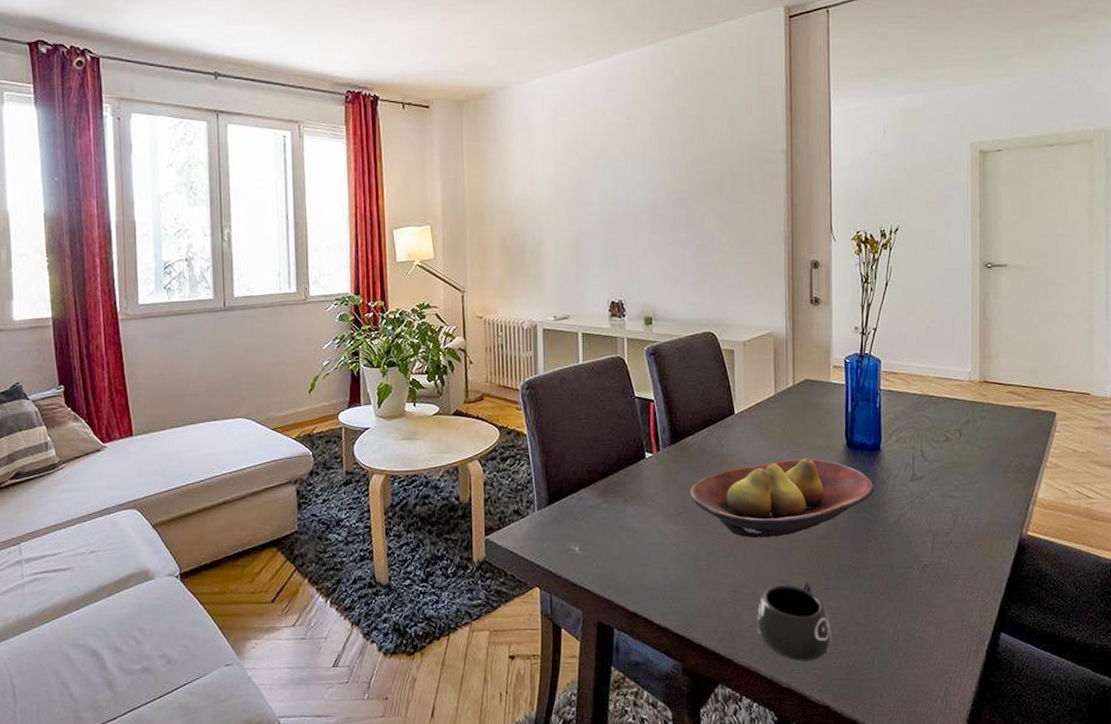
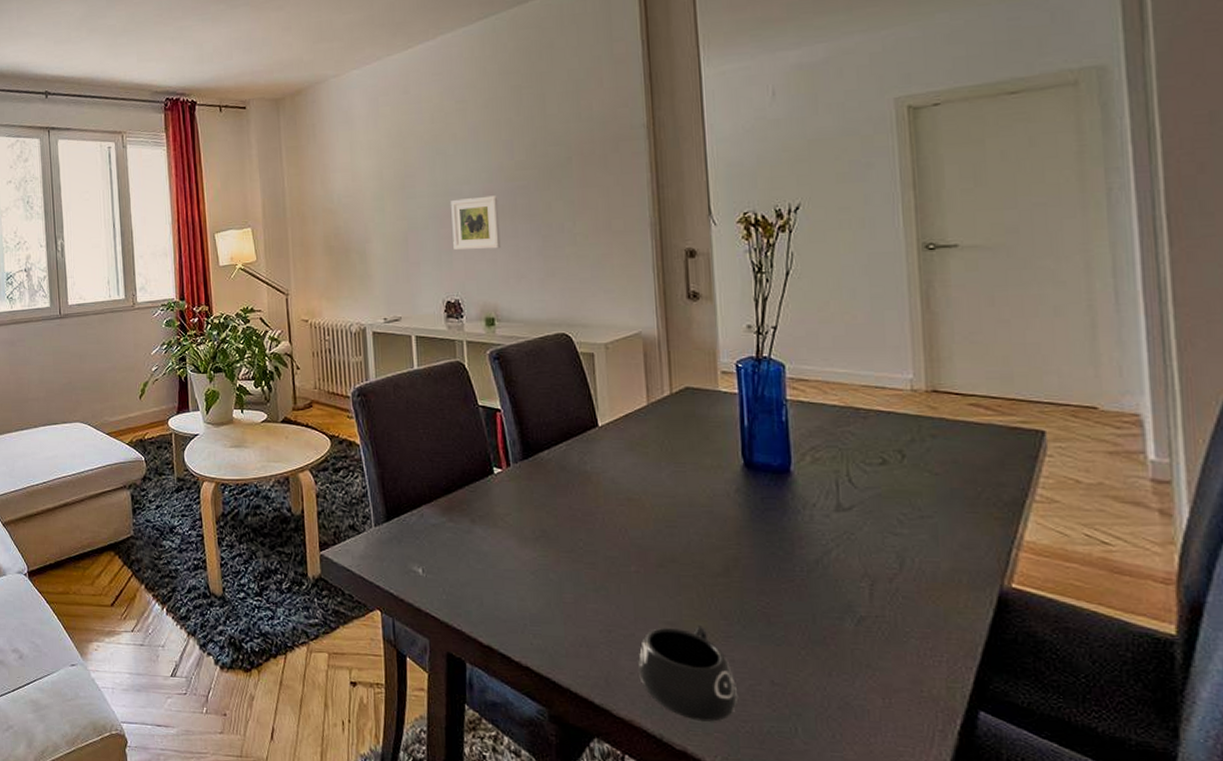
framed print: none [619,206,661,255] -> present [451,195,501,250]
fruit bowl: present [689,458,875,538] -> none [547,479,786,571]

